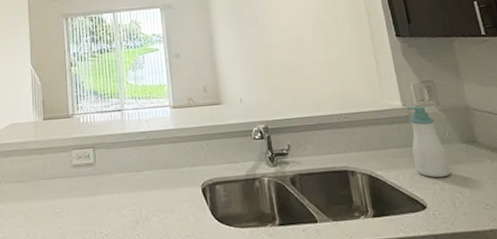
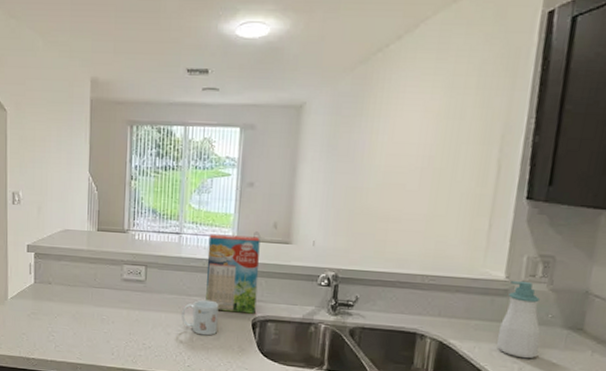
mug: none [134,172,171,211] -> present [181,299,219,336]
cereal box: none [148,102,203,182] -> present [206,234,260,314]

